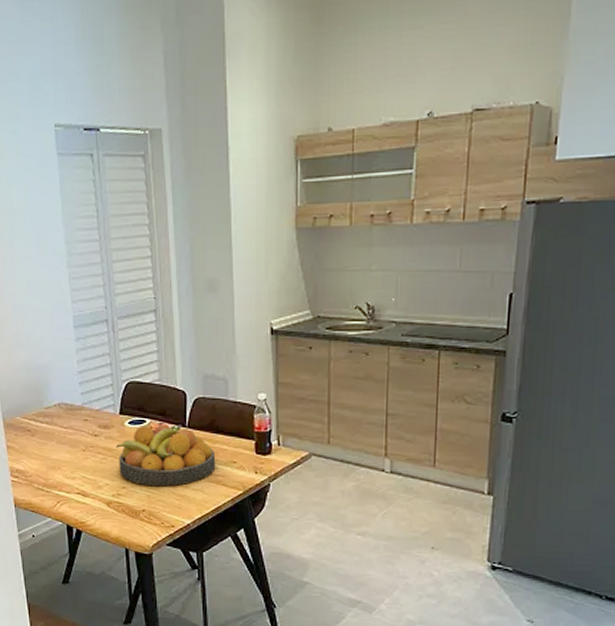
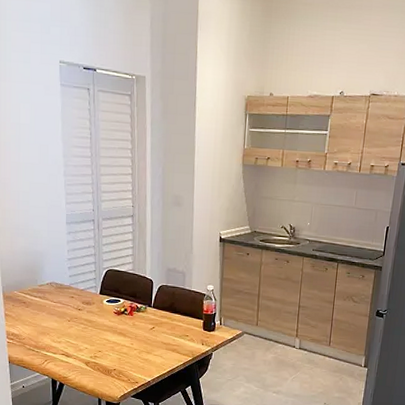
fruit bowl: present [116,424,216,486] -> none [95,304,173,352]

